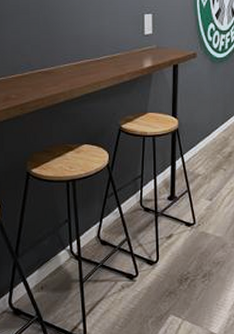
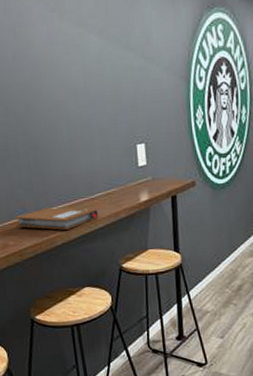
notebook: none [19,66,103,88] -> present [14,207,99,230]

